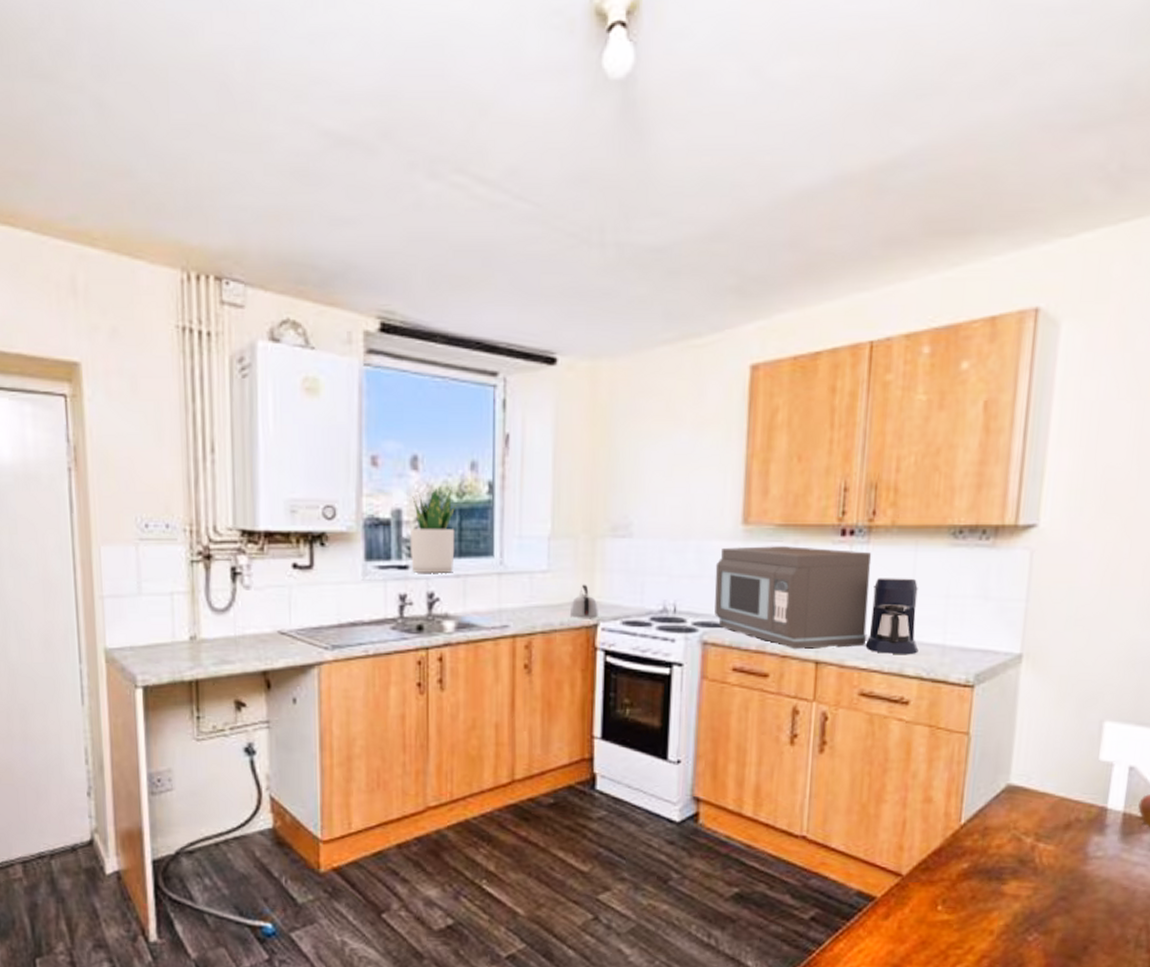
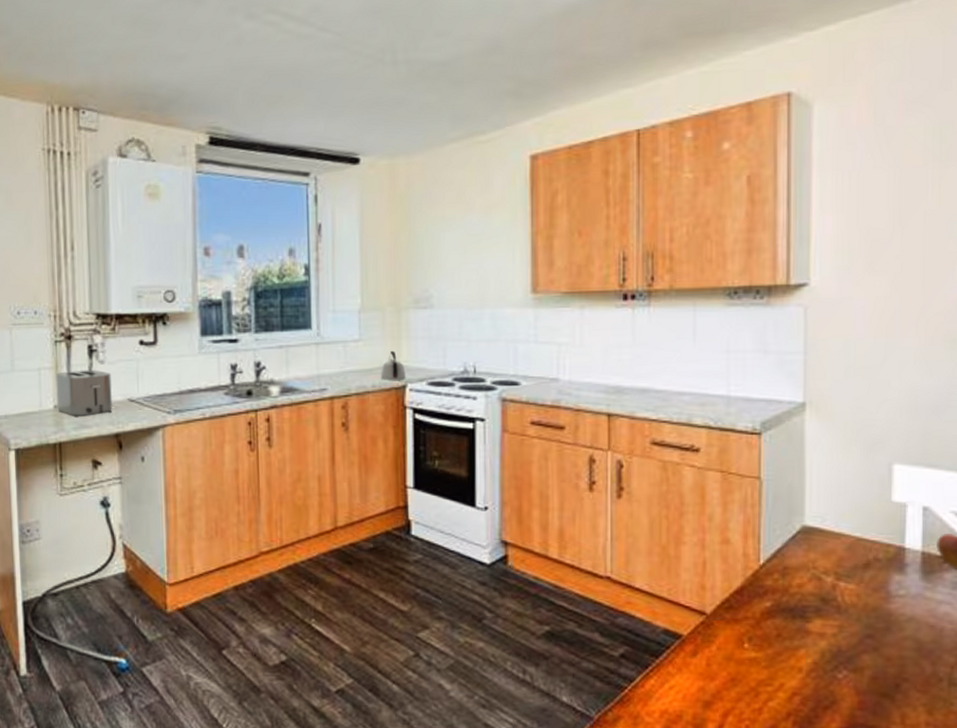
toaster: none [192,596,259,651] -> present [56,369,112,418]
planter: present [411,487,456,573] -> none [239,271,278,345]
microwave: present [714,546,872,650] -> none [509,311,654,404]
coffee maker: present [865,578,919,655] -> none [654,336,705,406]

